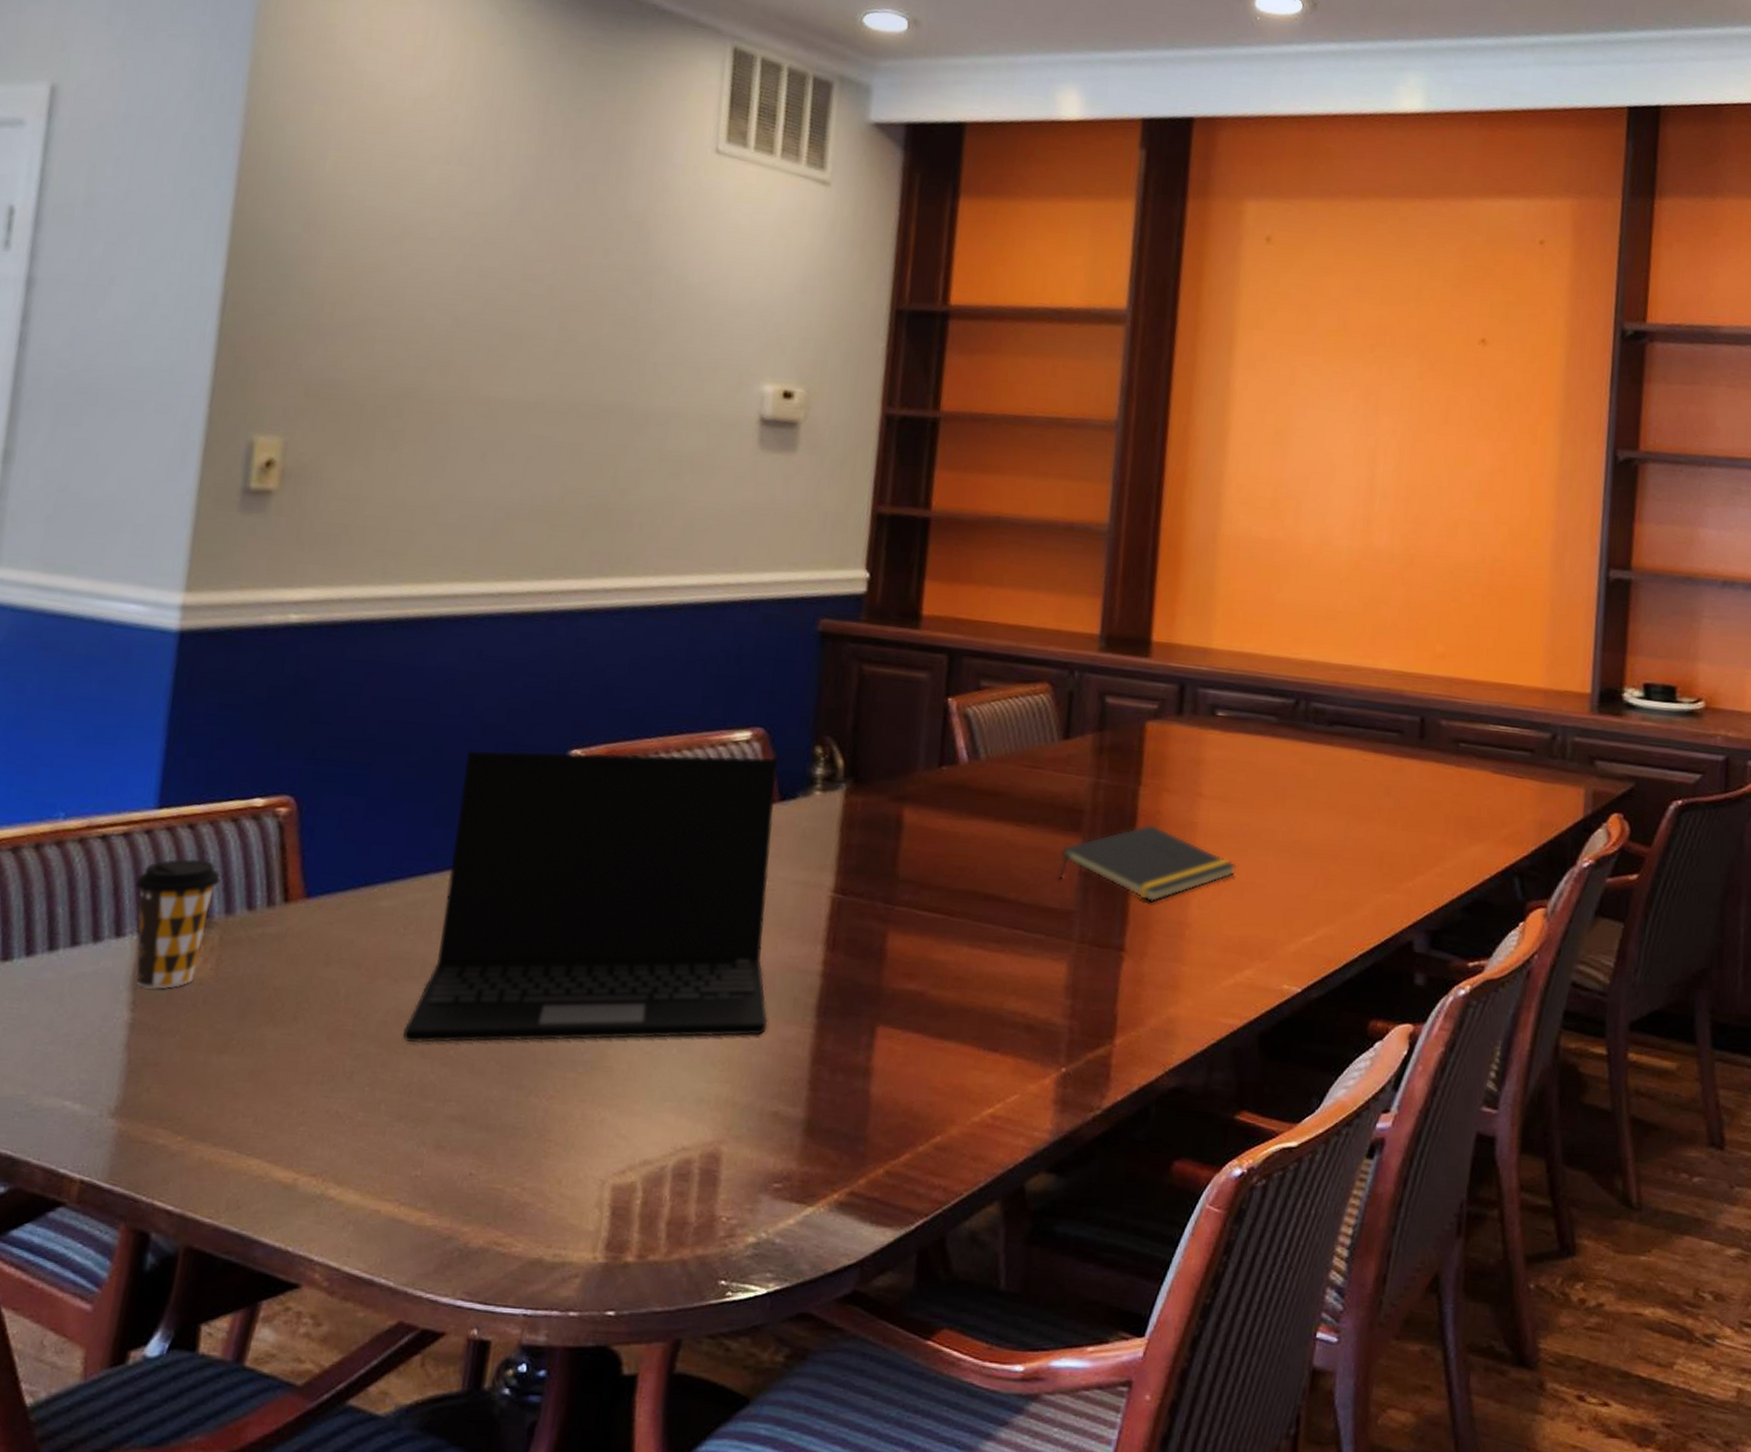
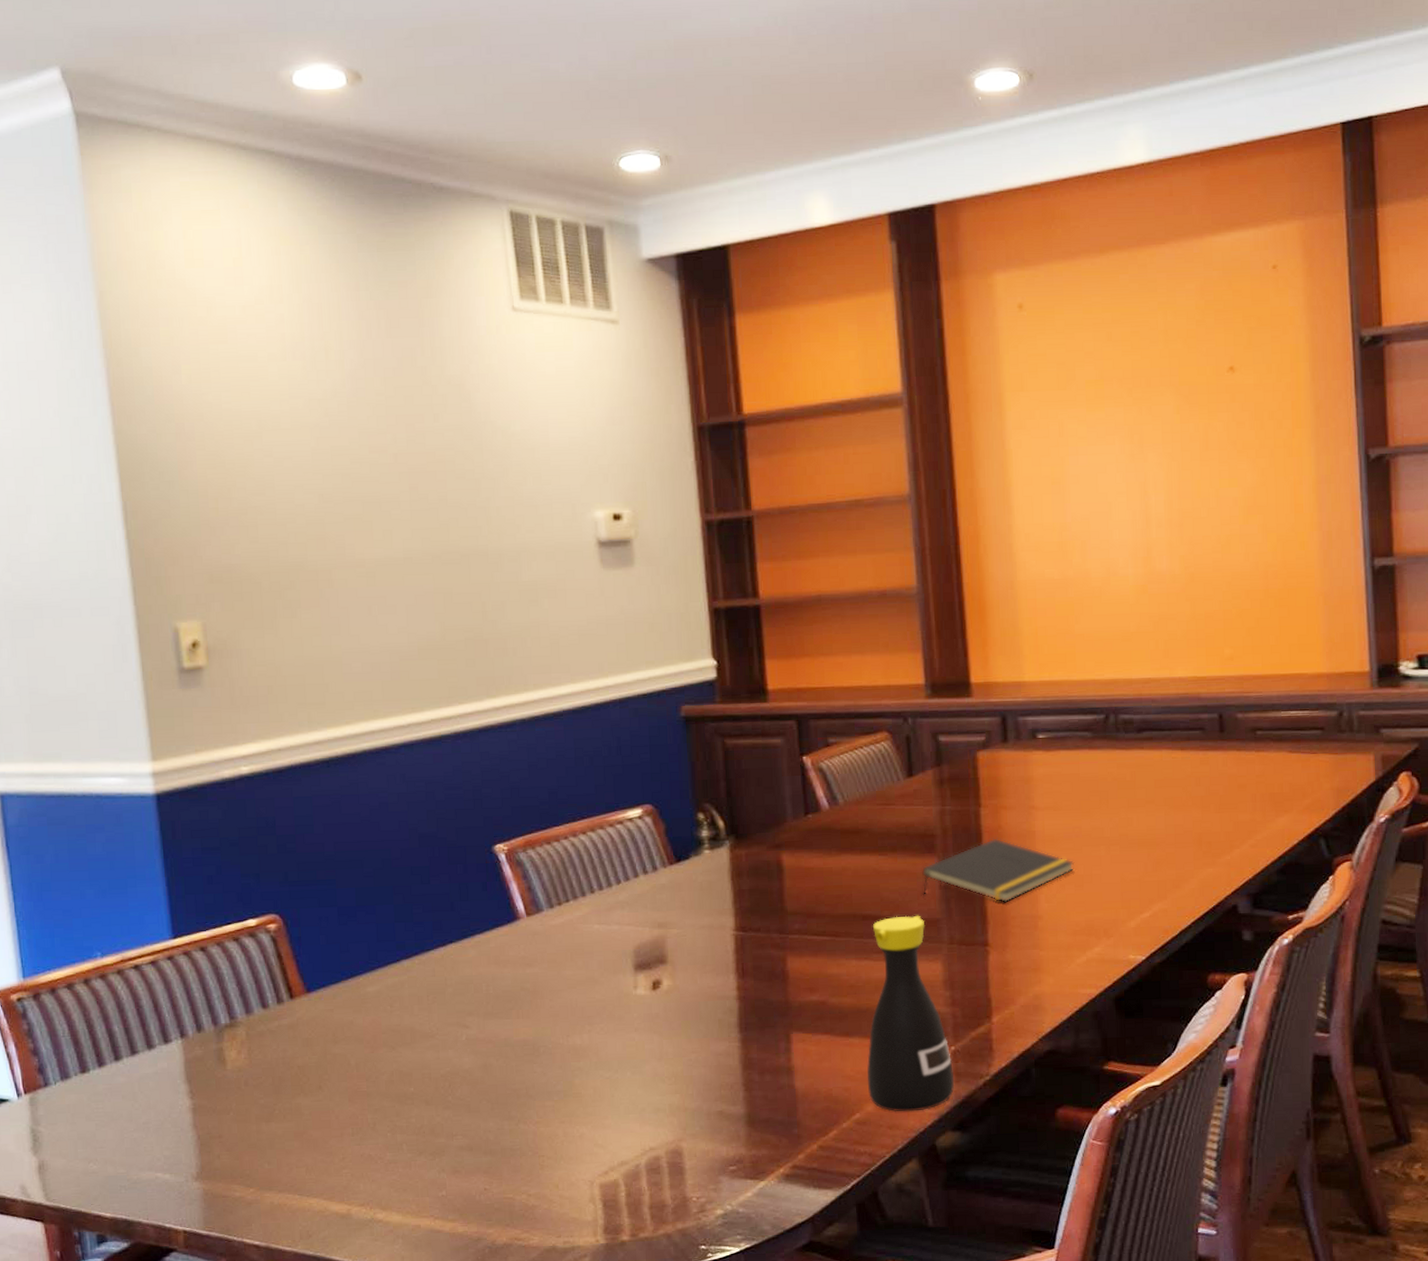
coffee cup: present [135,858,220,989] -> none [170,974,236,1080]
laptop: present [403,750,778,1044] -> none [407,828,701,1095]
bottle: none [955,900,1060,1143] -> present [867,915,954,1112]

